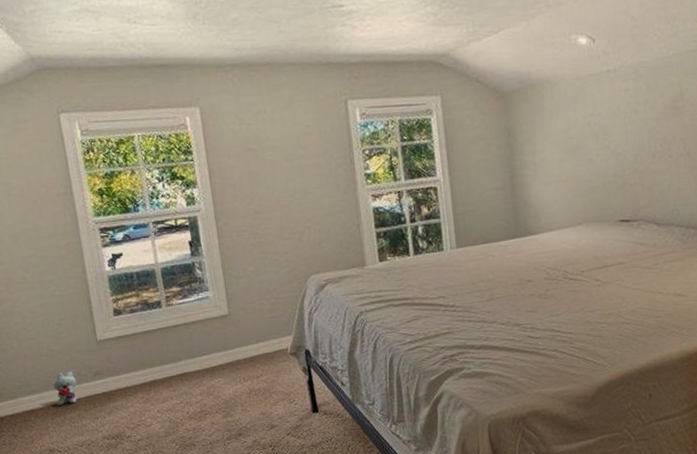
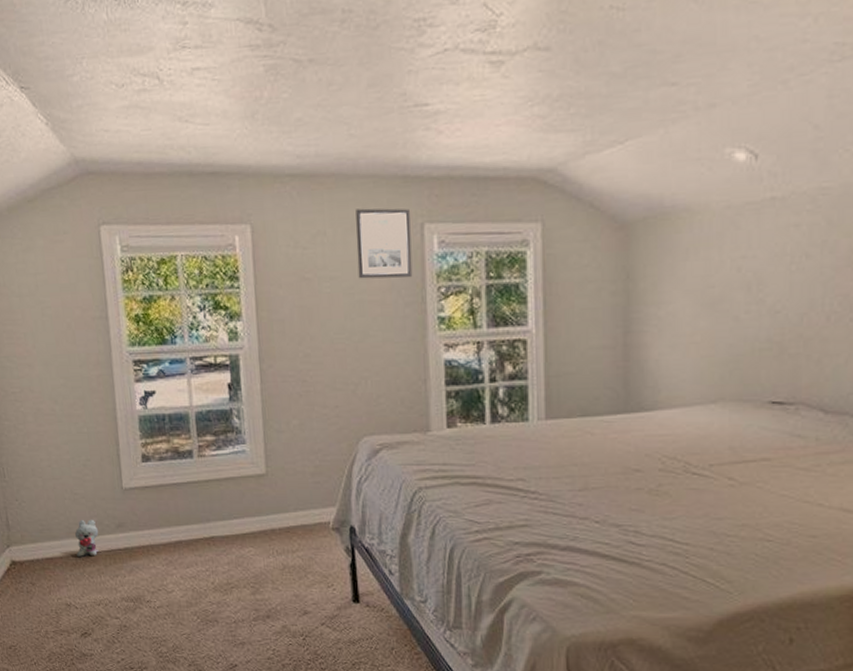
wall art: none [289,89,342,147] -> present [356,208,413,279]

